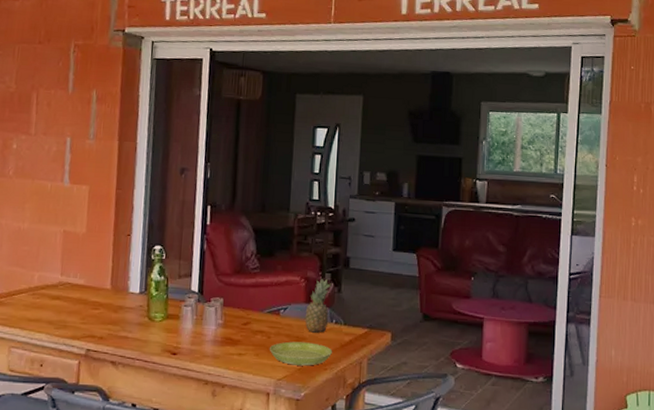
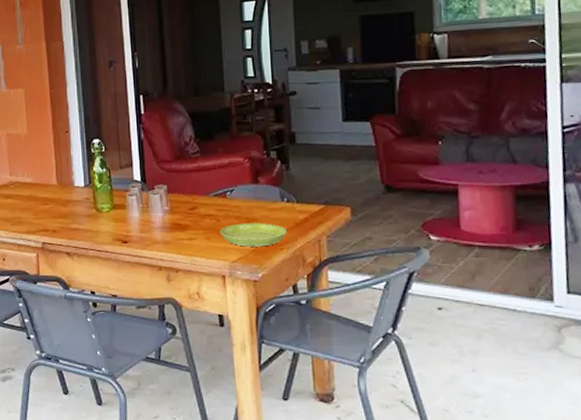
fruit: present [305,279,332,333] -> none [253,157,280,213]

